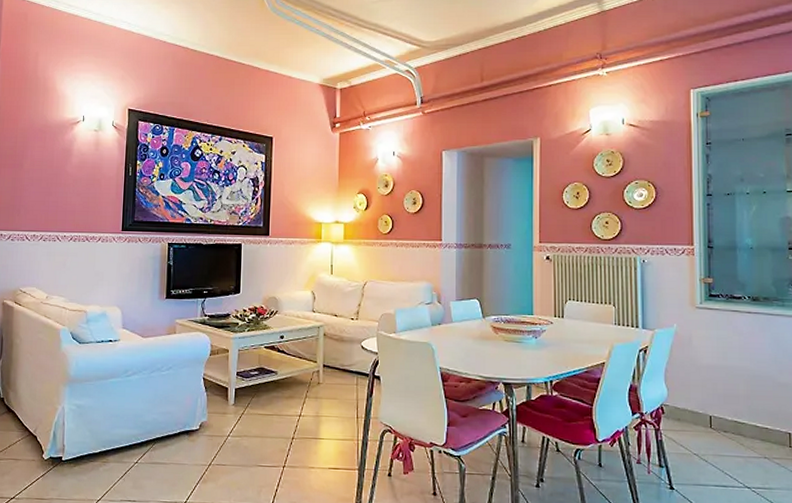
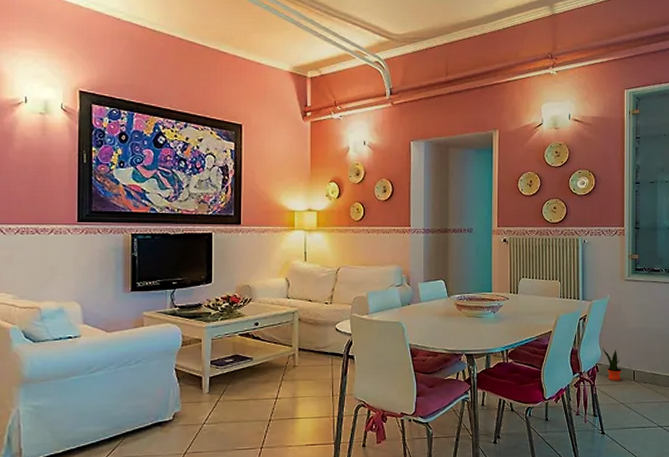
potted plant: none [669,385,694,427] -> present [602,347,621,381]

